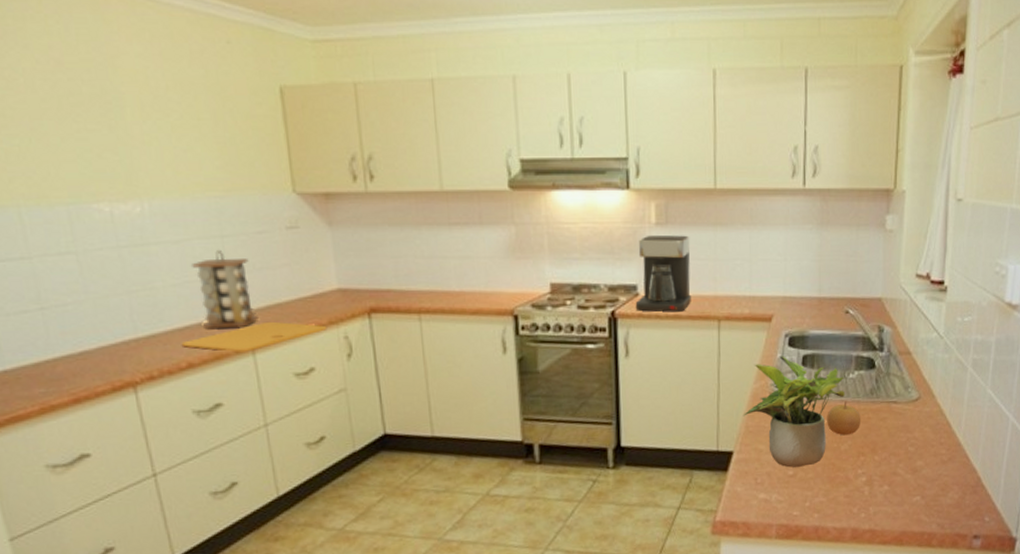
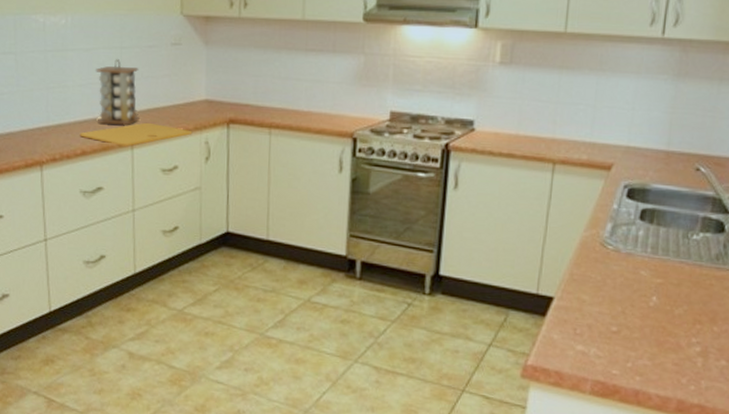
coffee maker: present [635,234,691,312] -> none [469,73,533,151]
potted plant: present [743,356,845,468] -> none [568,207,687,325]
fruit: present [827,400,861,436] -> none [661,262,702,300]

